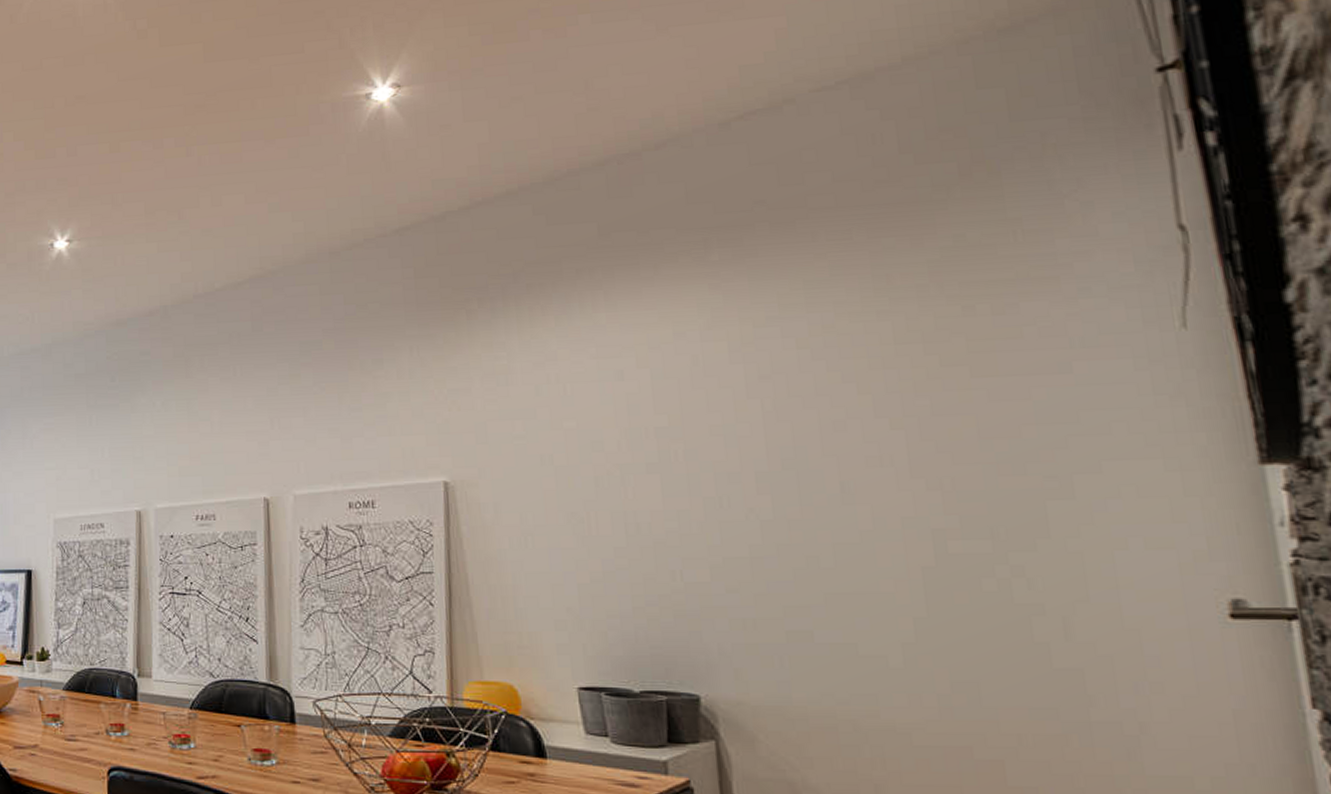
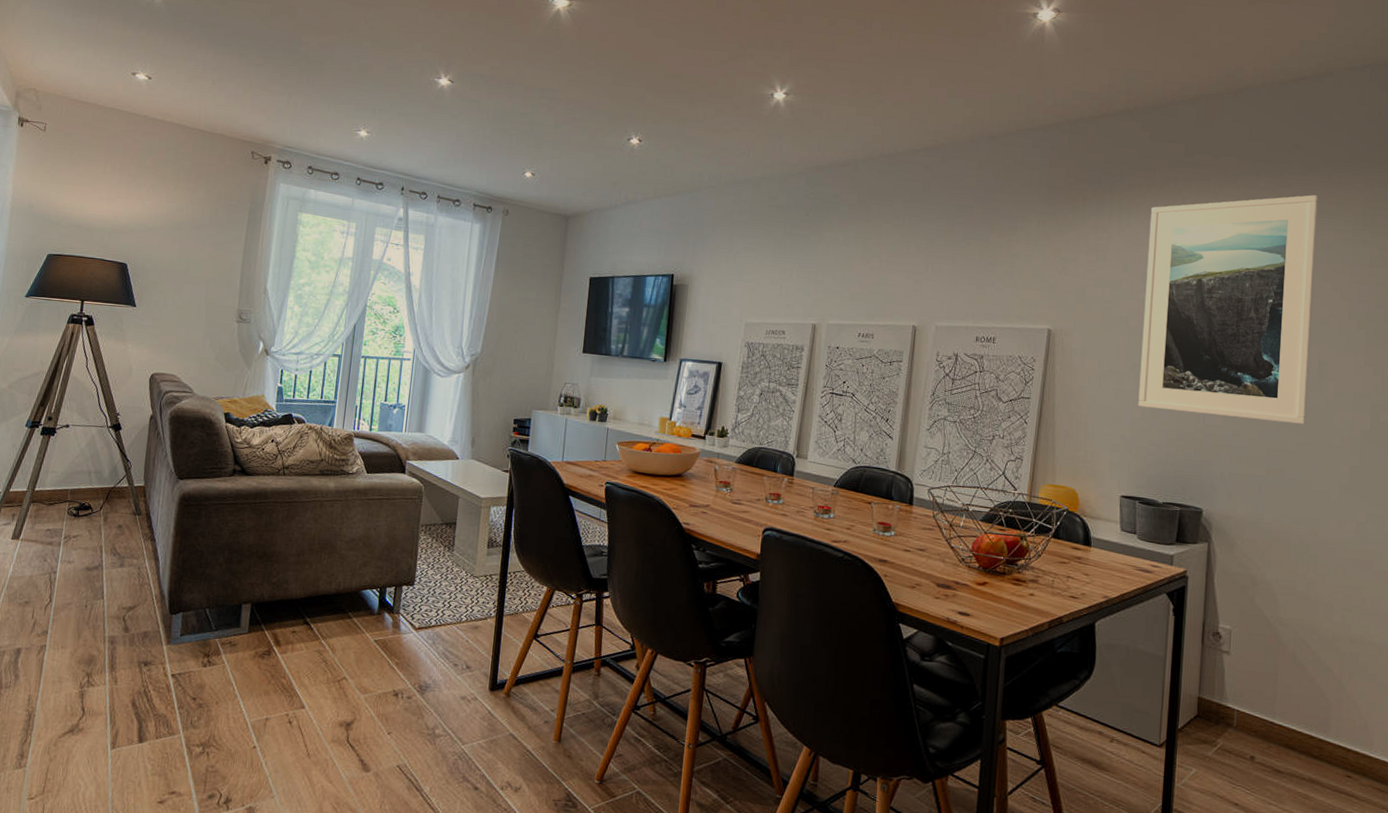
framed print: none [561,261,835,569] -> present [1138,195,1318,424]

